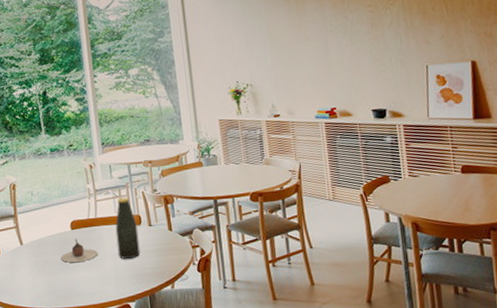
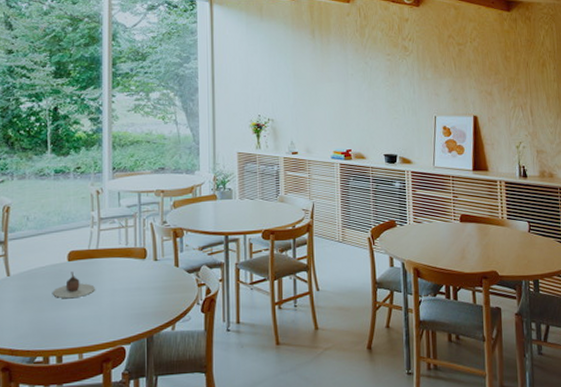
bottle: present [115,197,141,260] -> none [117,228,142,297]

